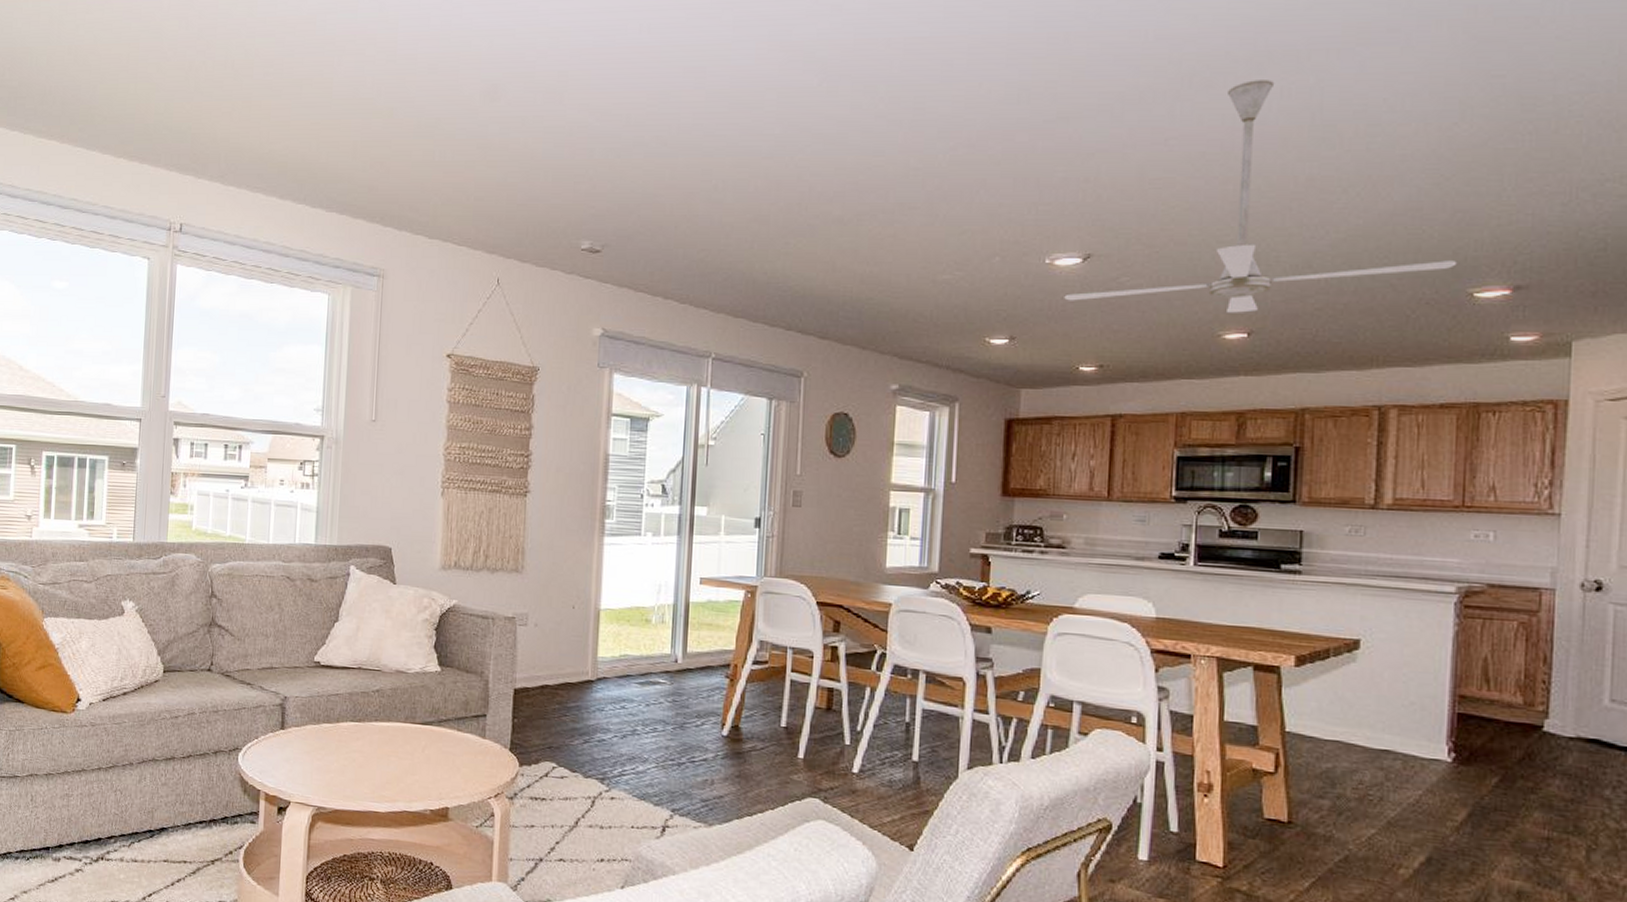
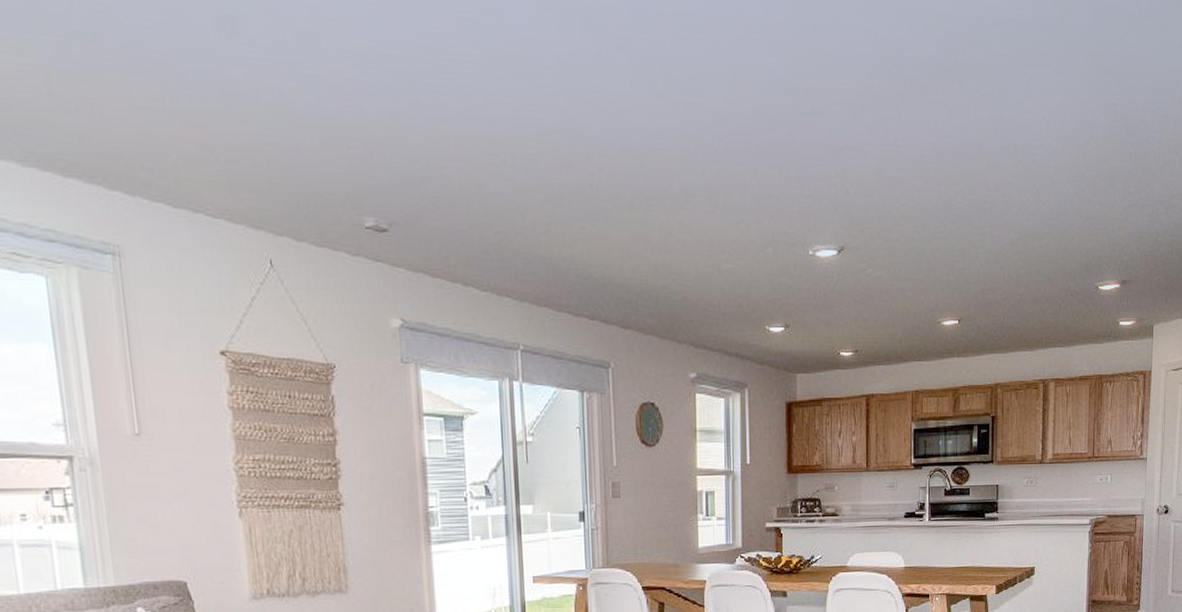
ceiling fan: present [1064,80,1458,313] -> none [825,89,1089,302]

